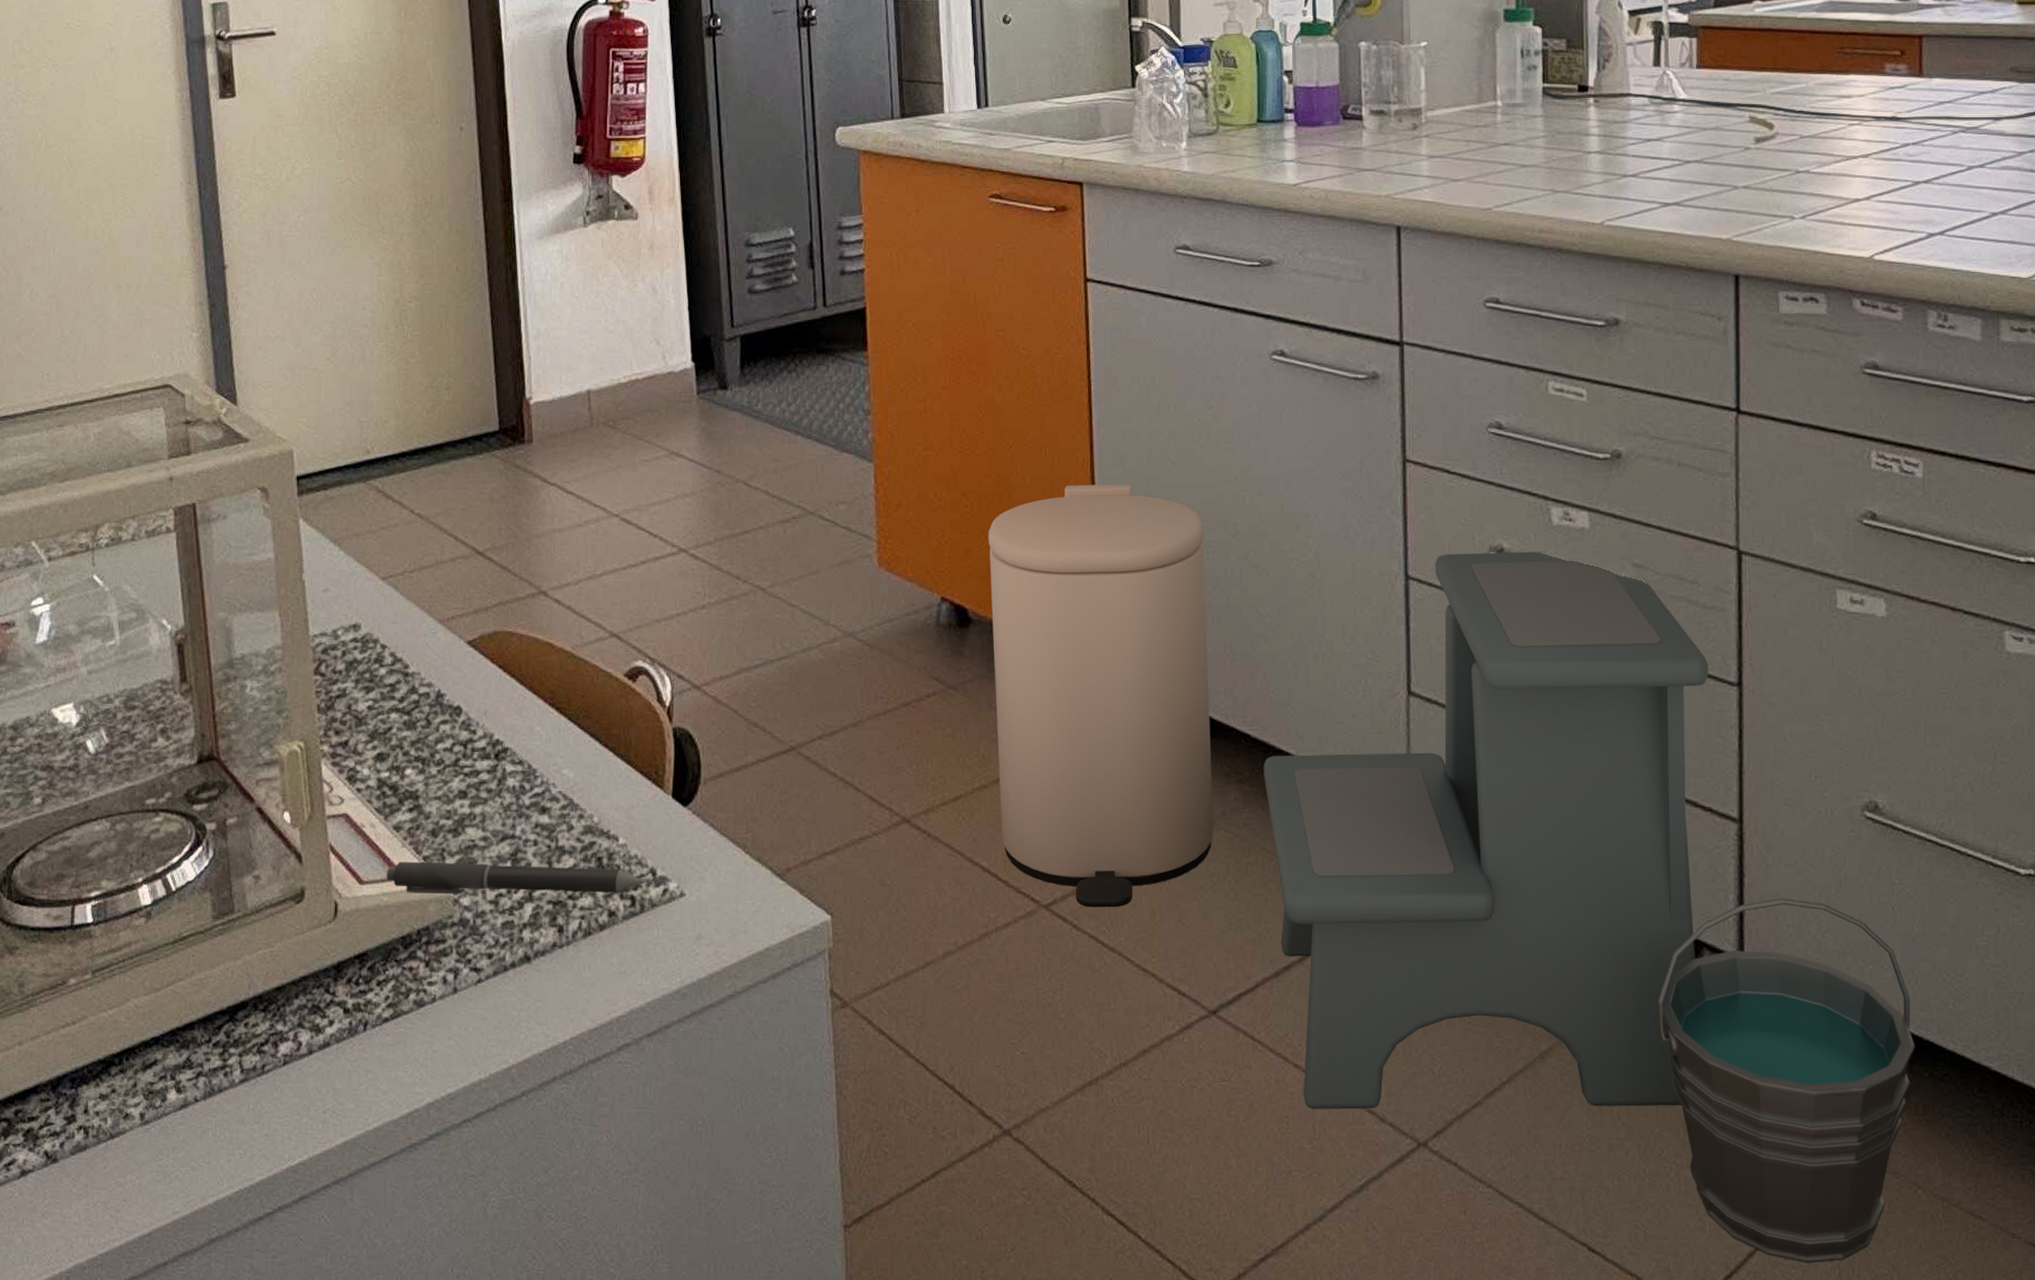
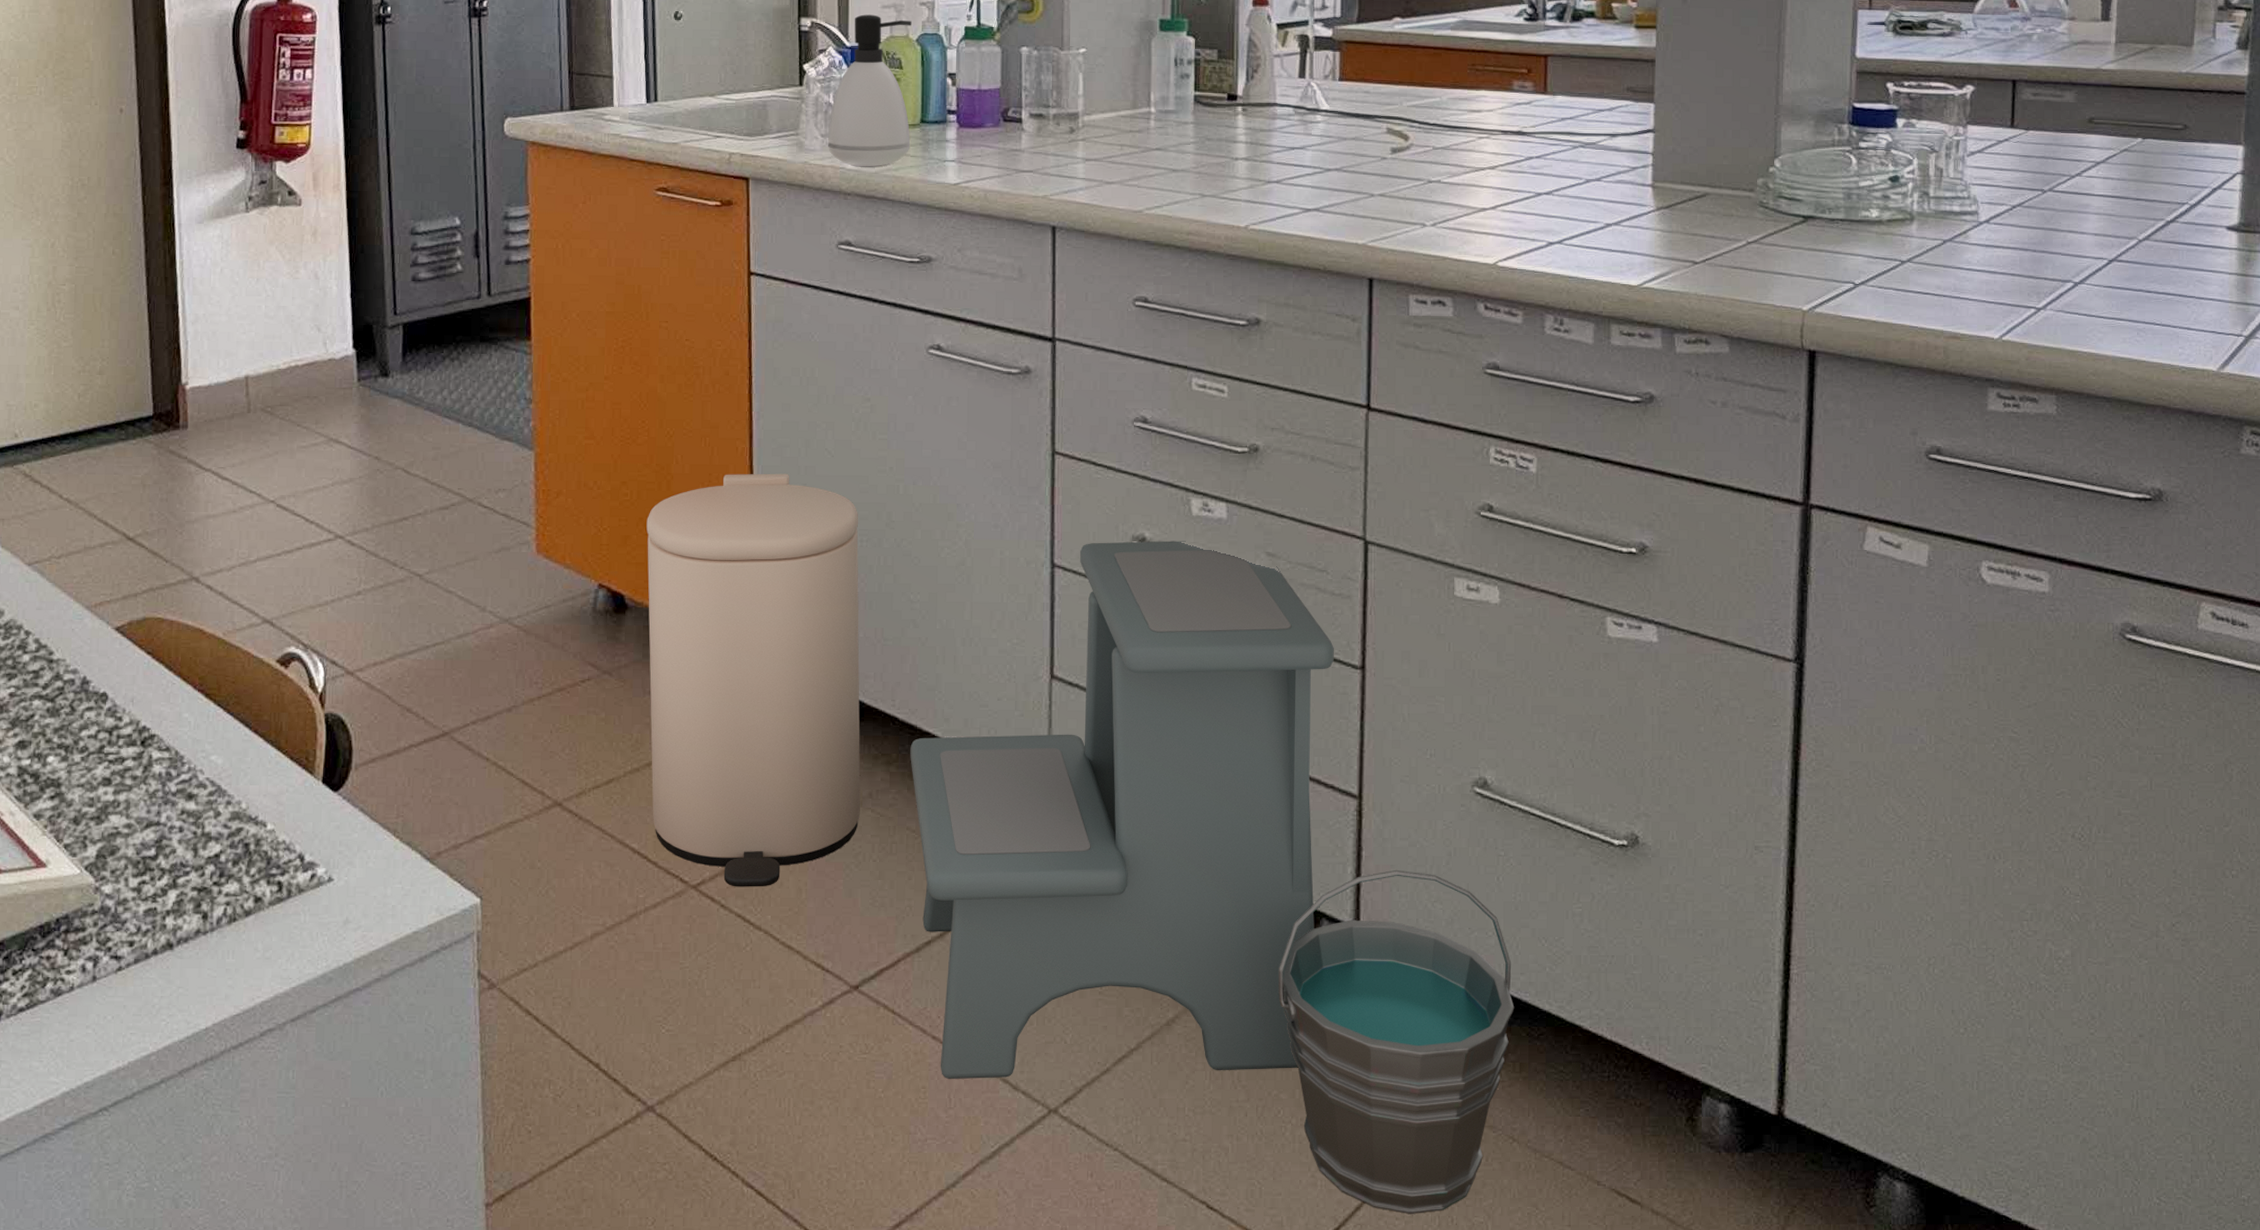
pen: present [386,861,647,895] -> none [25,849,295,883]
soap dispenser: none [1163,13,1248,169] -> present [828,14,912,167]

